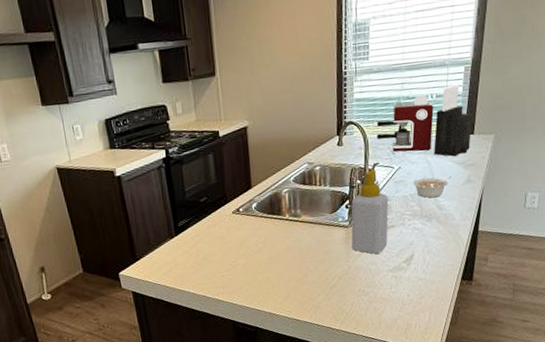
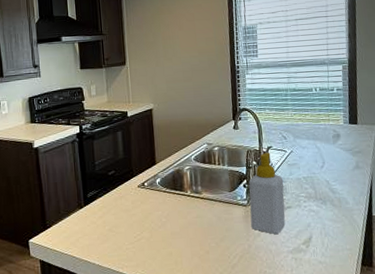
coffee maker: present [377,95,434,152] -> none [268,88,320,138]
legume: present [413,175,452,198] -> none [305,161,341,182]
knife block: present [434,84,473,157] -> none [321,80,356,144]

